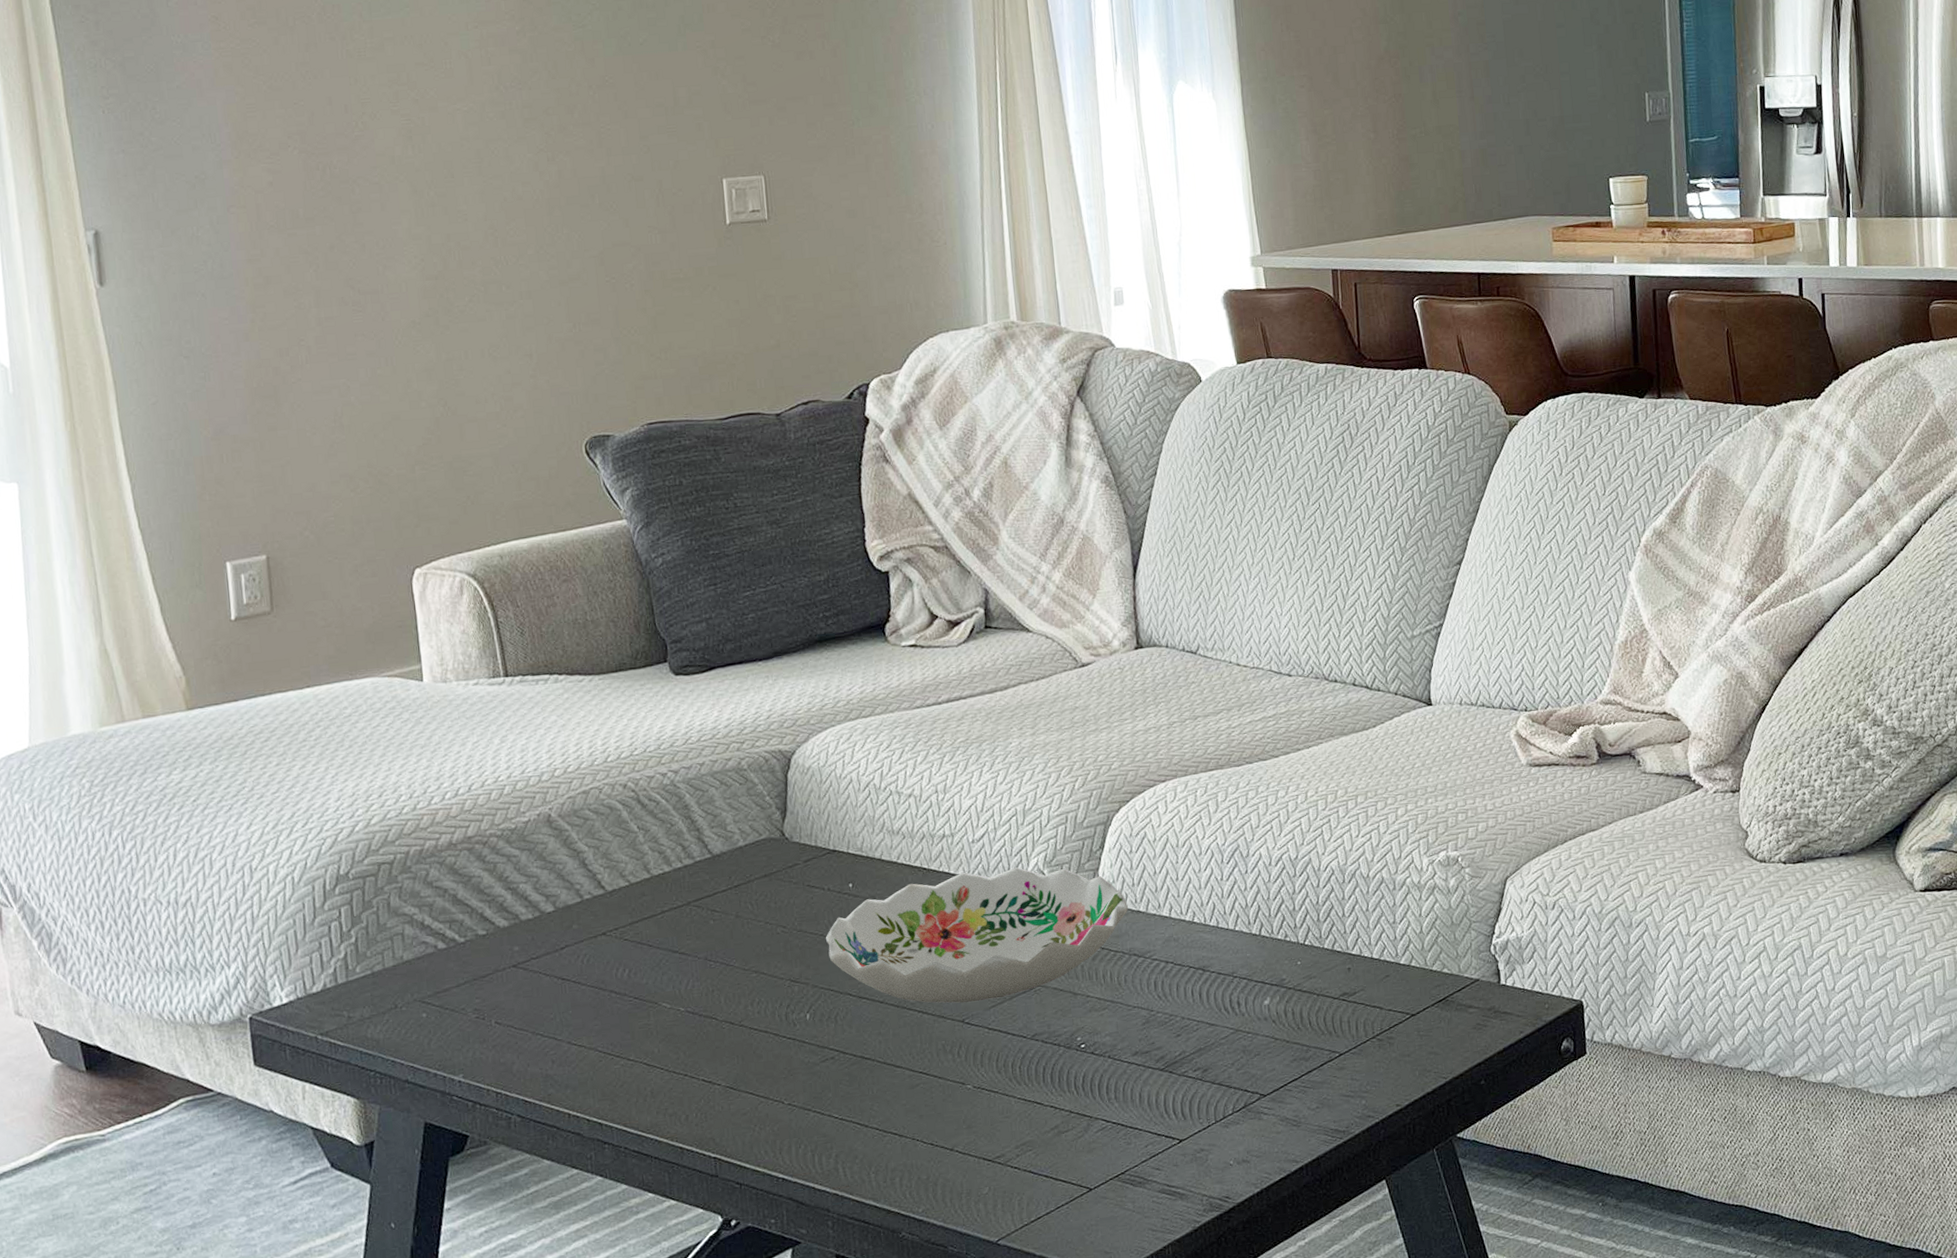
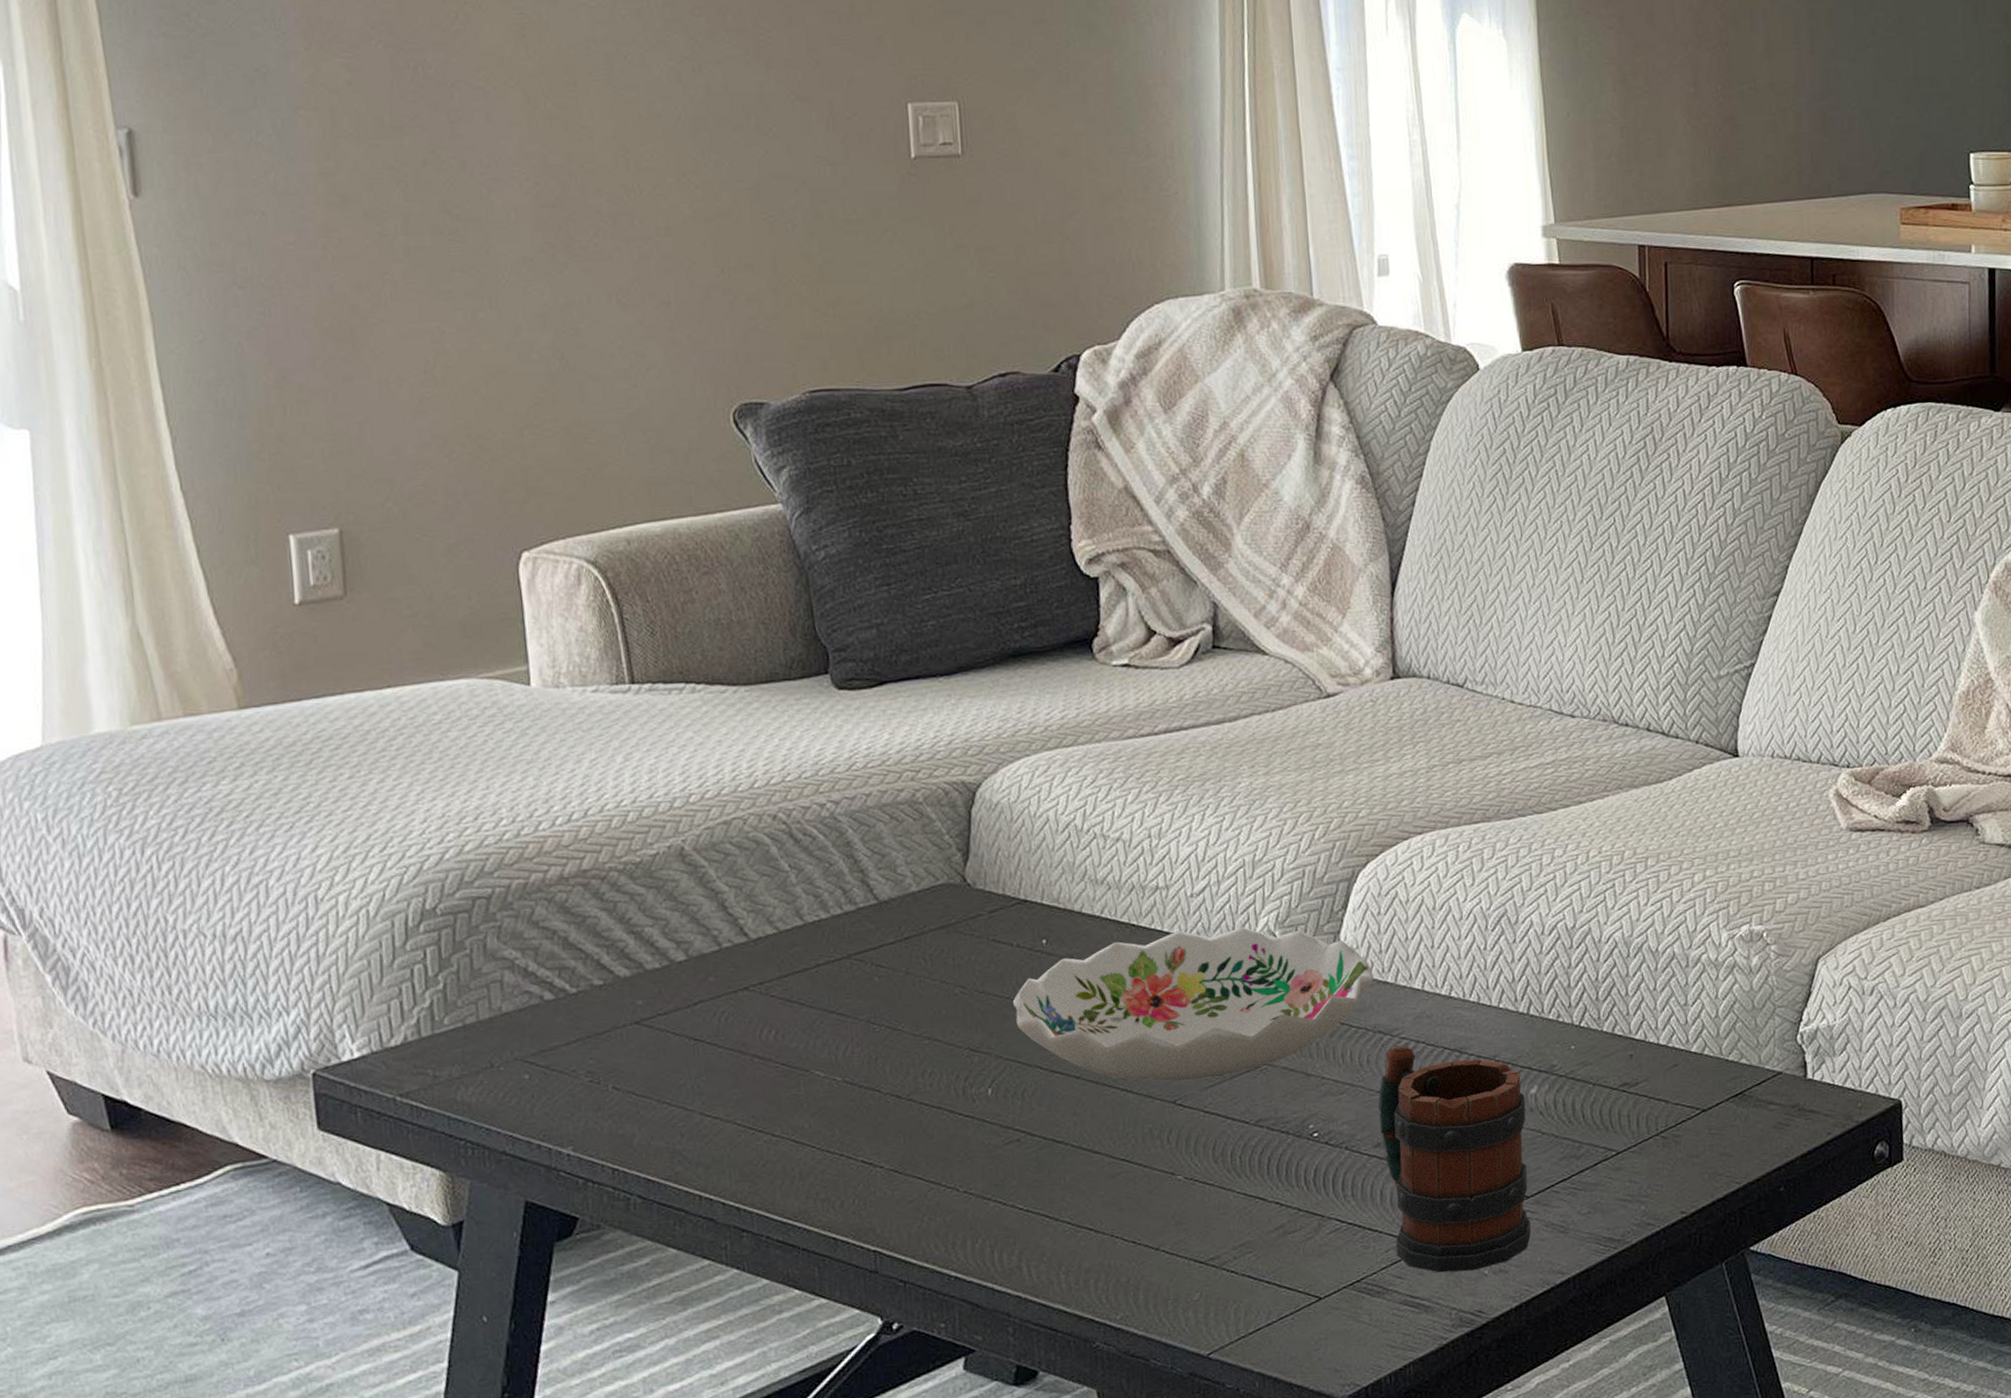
mug: none [1135,965,1268,1164] -> present [1378,1045,1531,1273]

